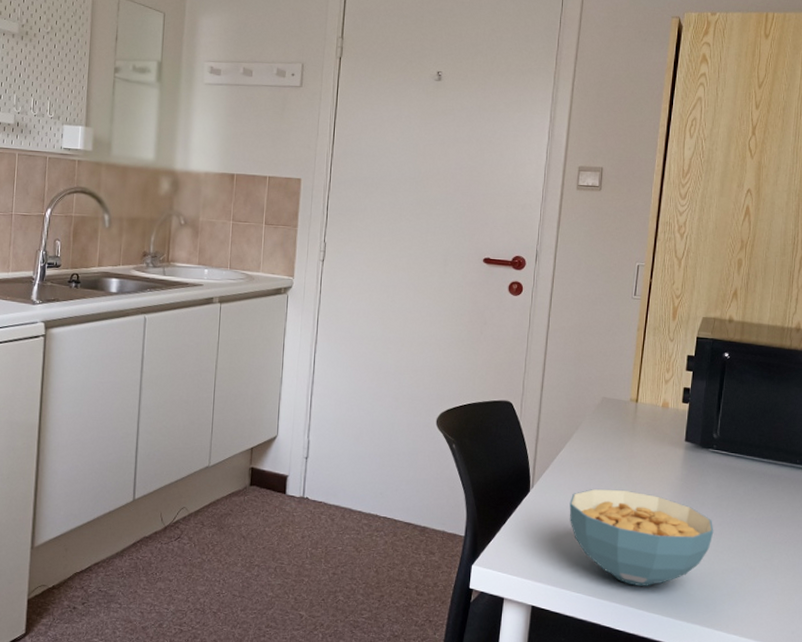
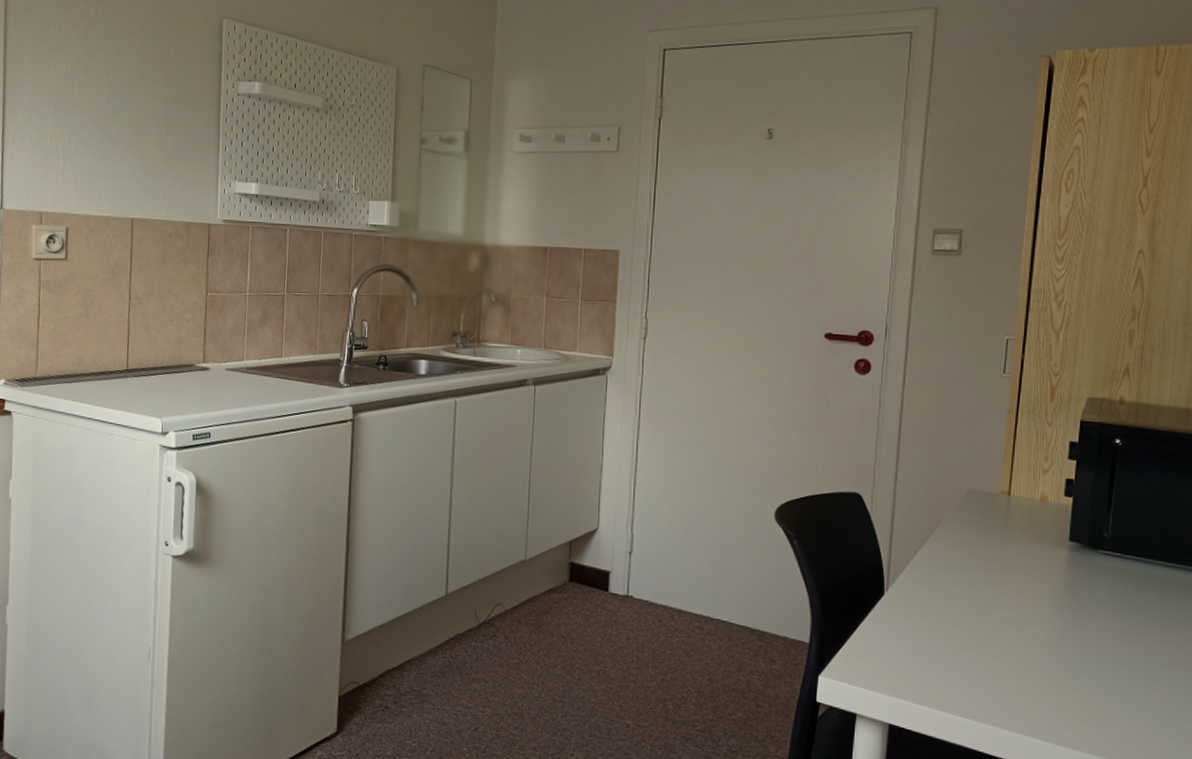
cereal bowl: present [569,489,714,586] -> none [931,593,1108,707]

